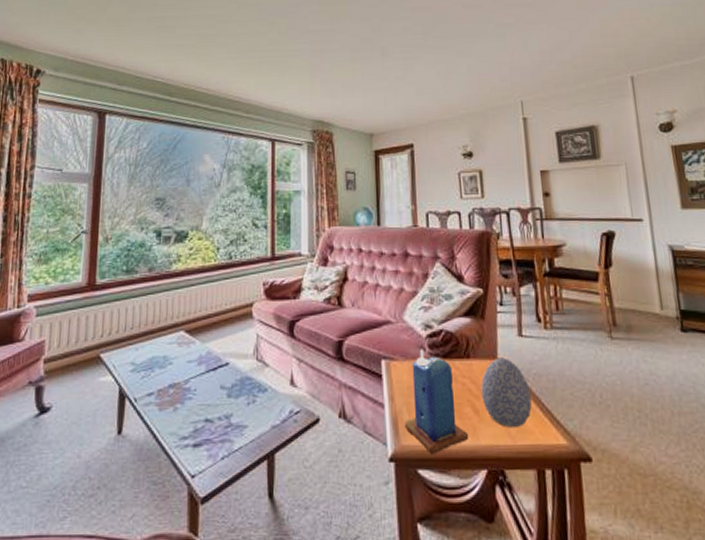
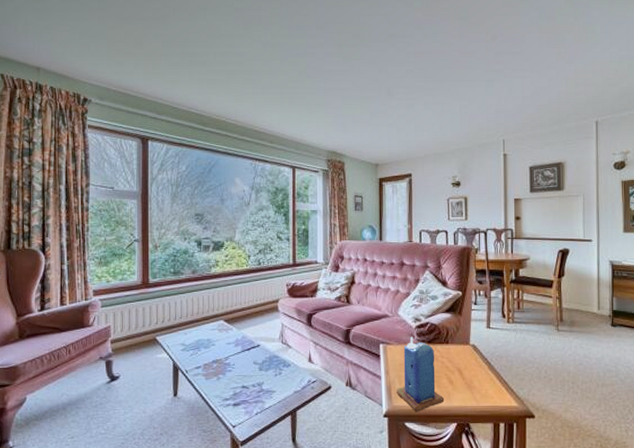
decorative egg: present [481,357,532,427] -> none [456,343,493,393]

